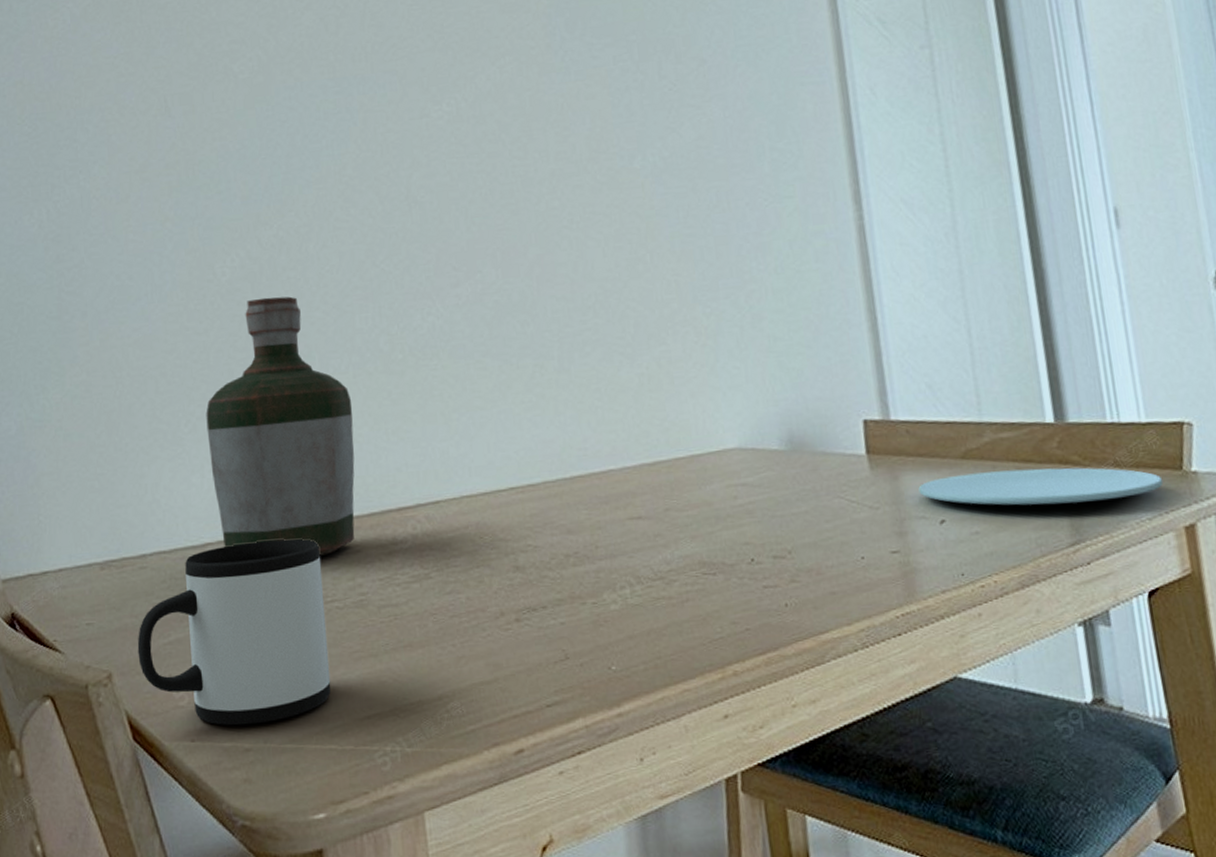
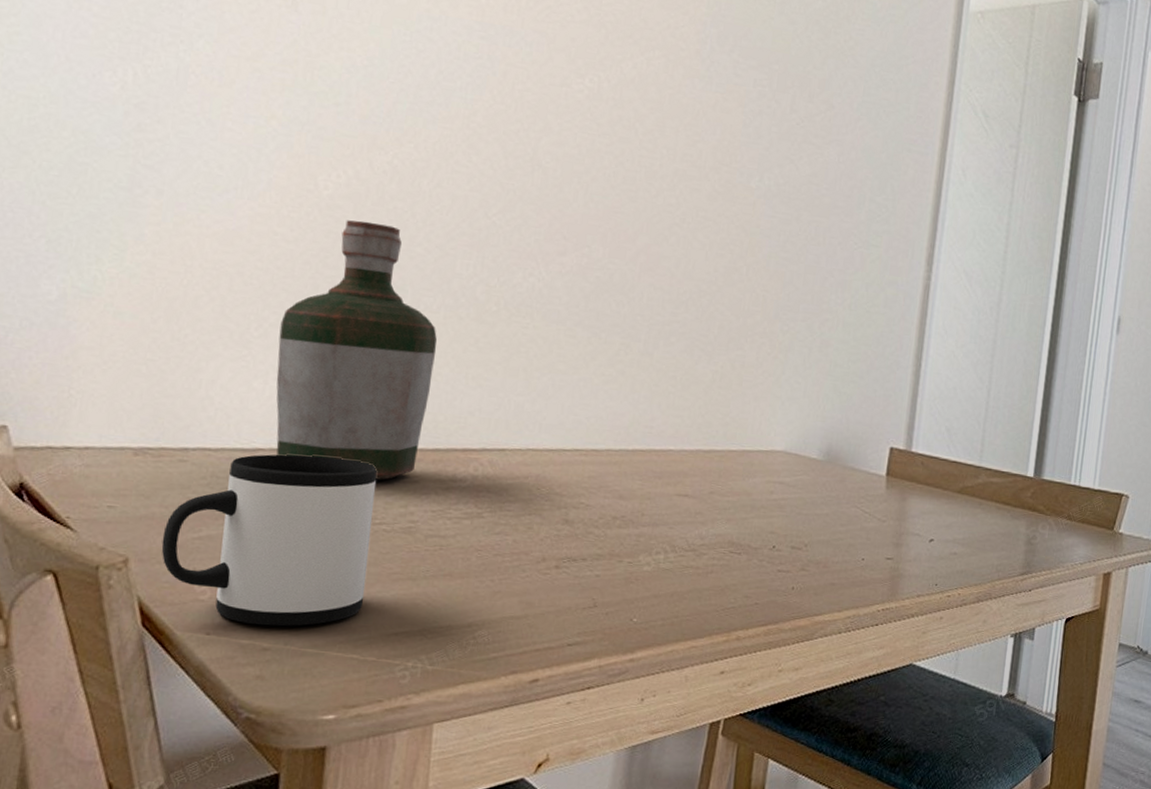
paper plate: present [918,467,1164,506] -> none [919,505,1098,545]

